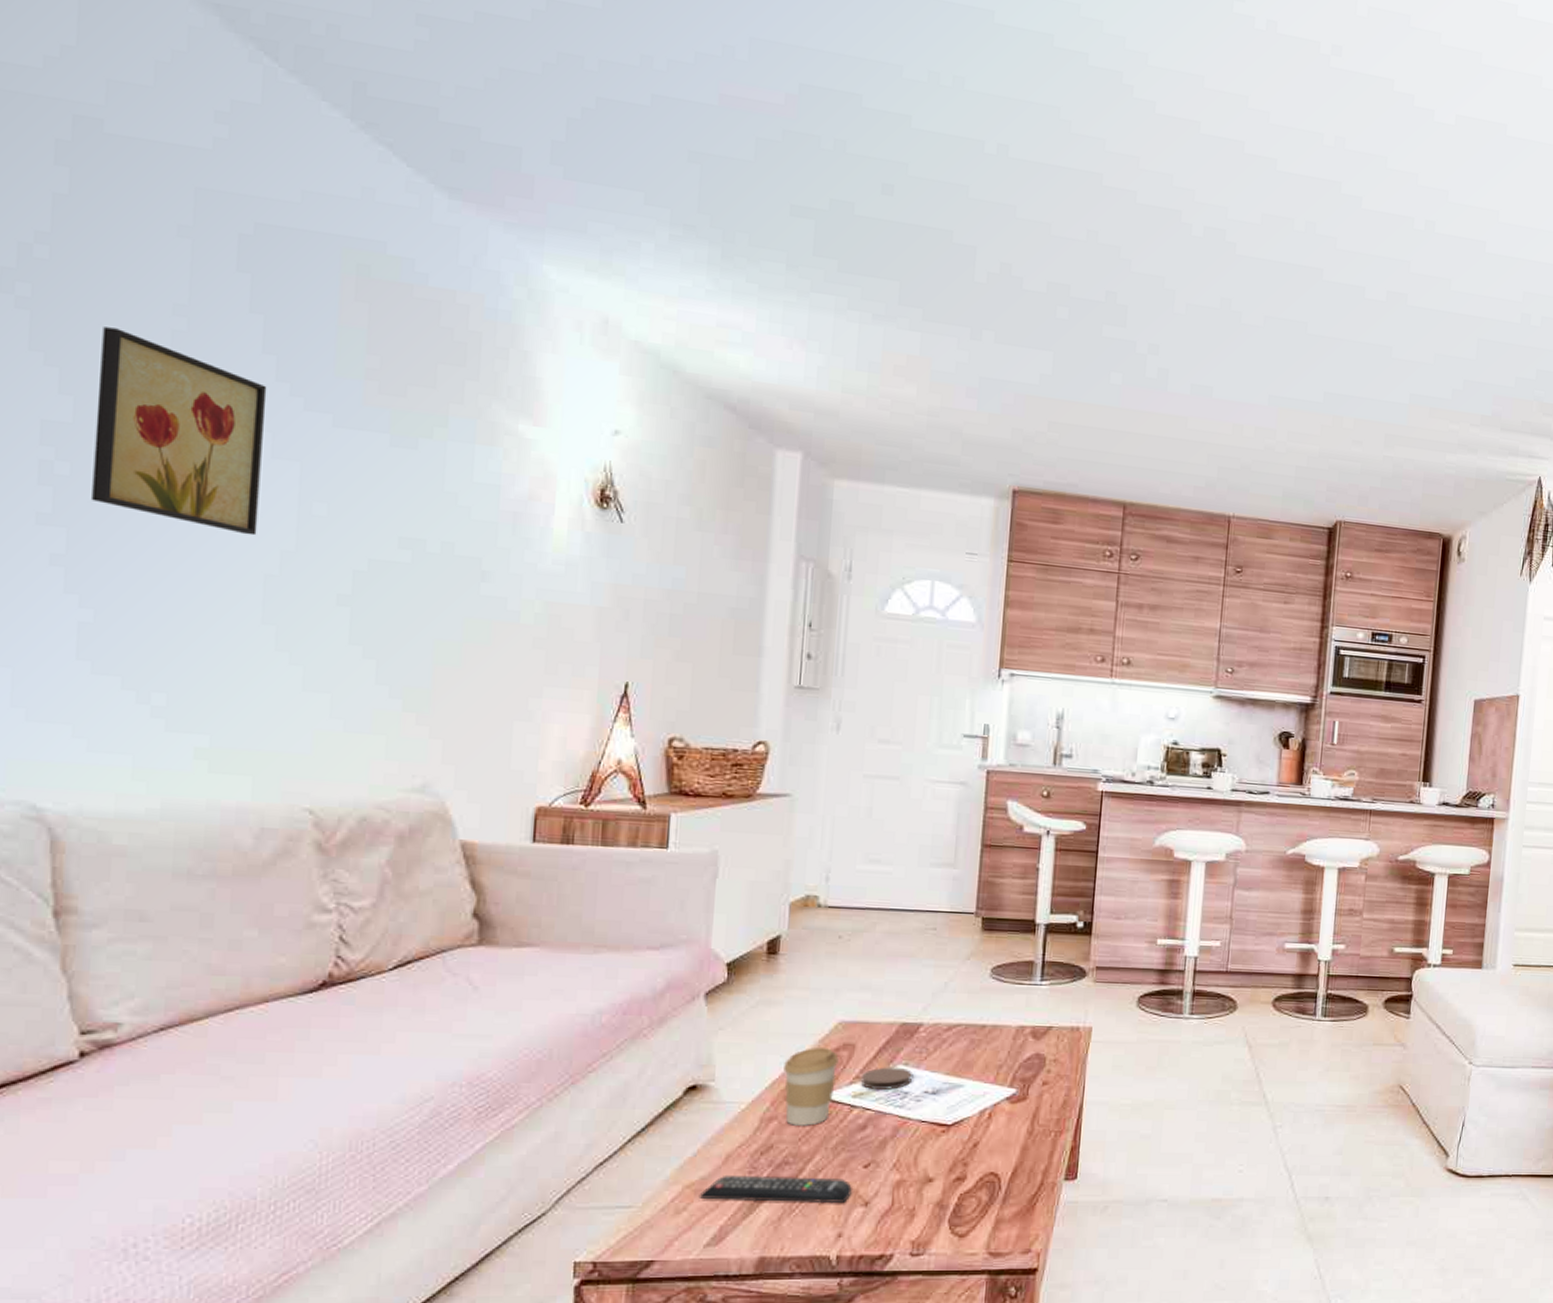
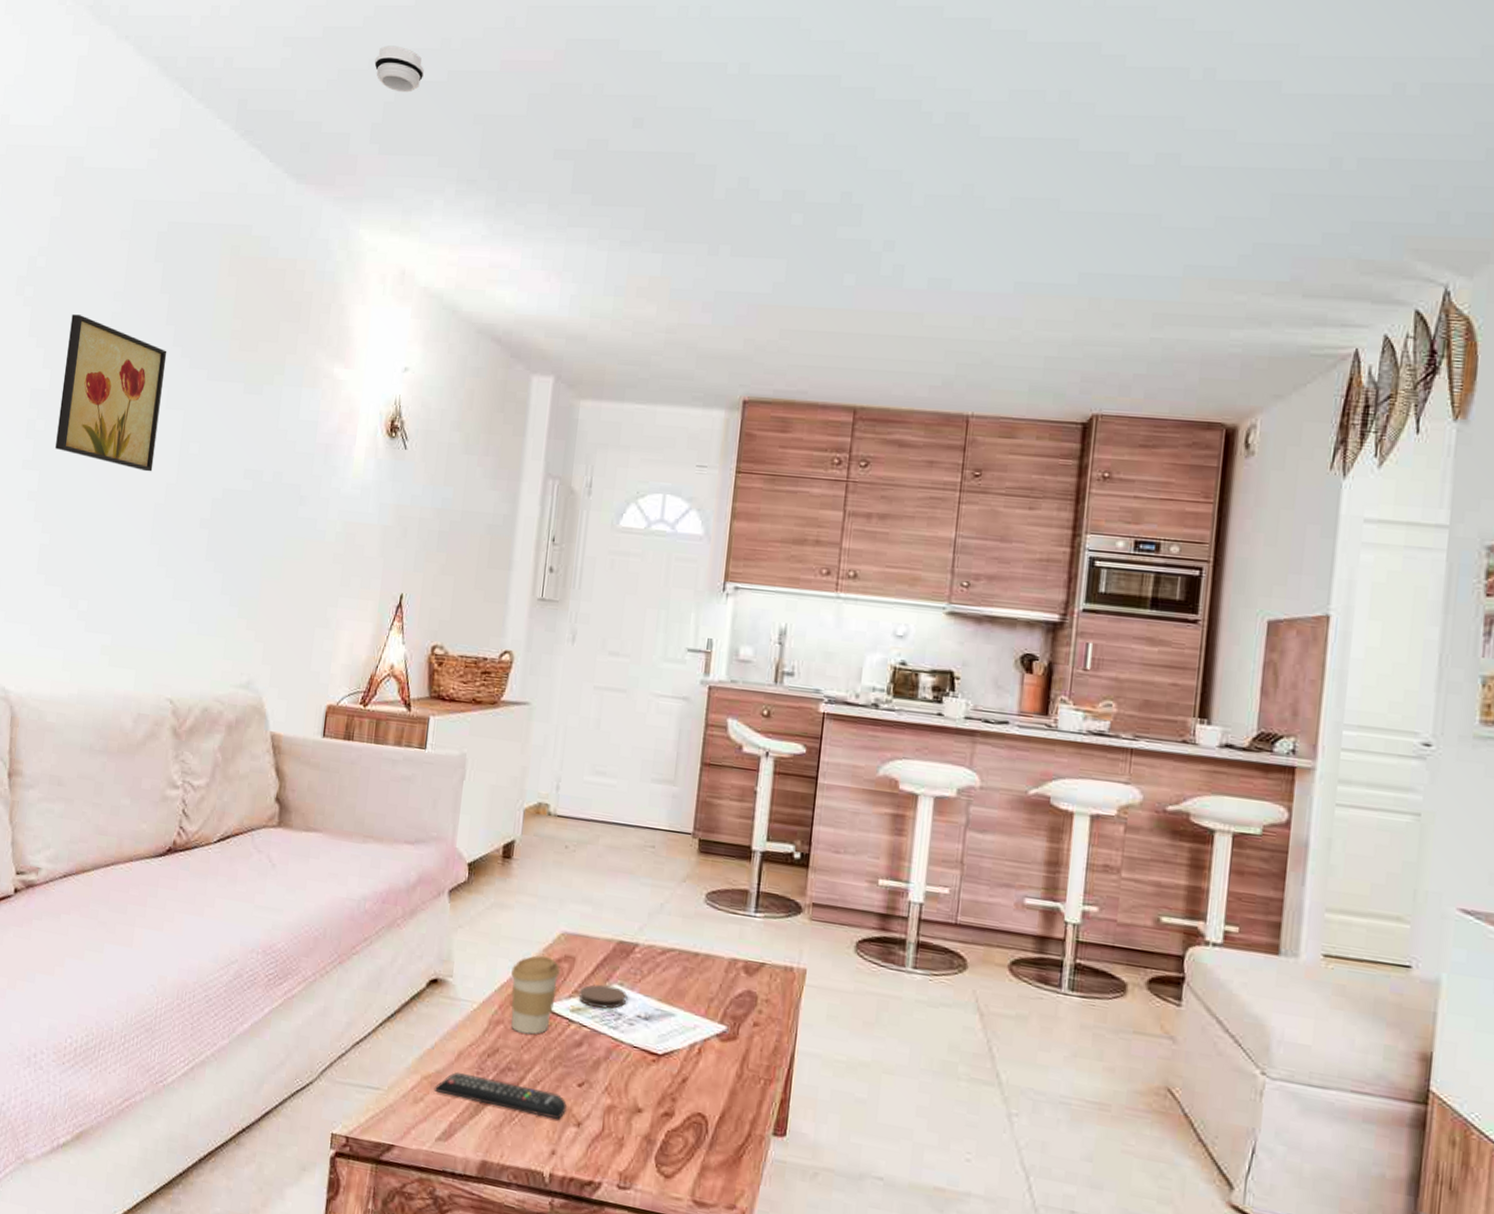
smoke detector: none [550,49,619,112] -> present [374,45,424,93]

